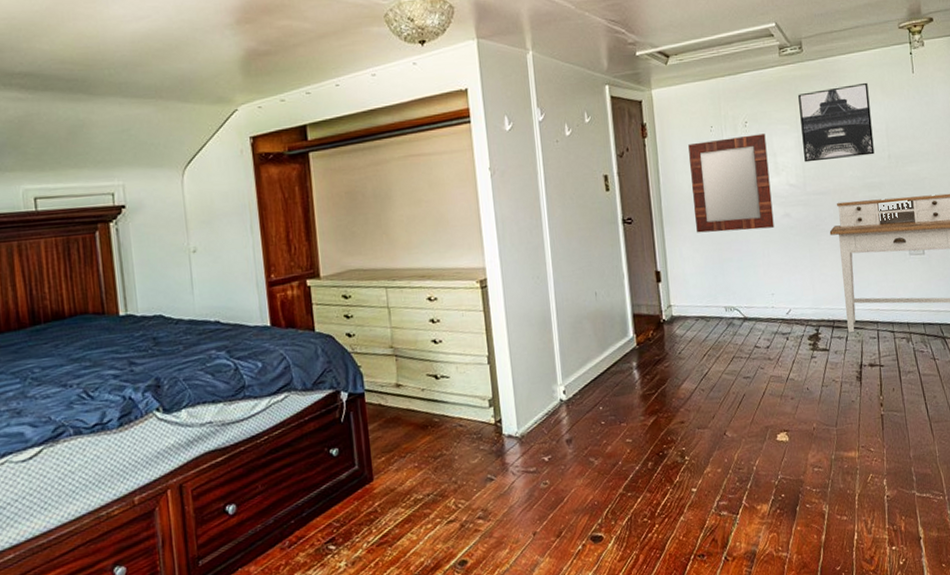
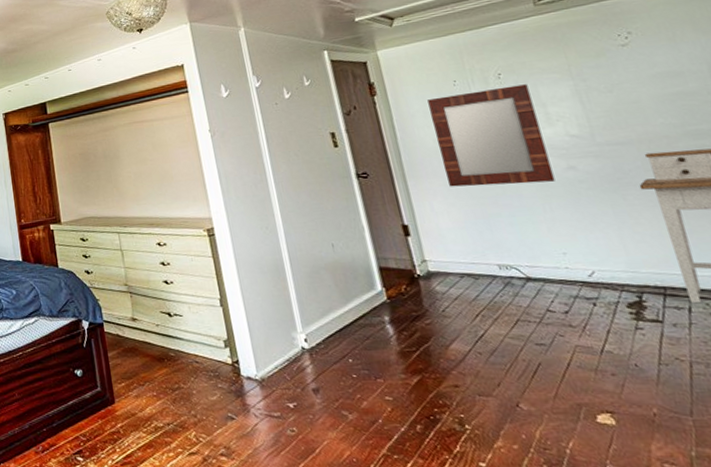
wall art: present [798,82,875,163] -> none [567,21,696,112]

